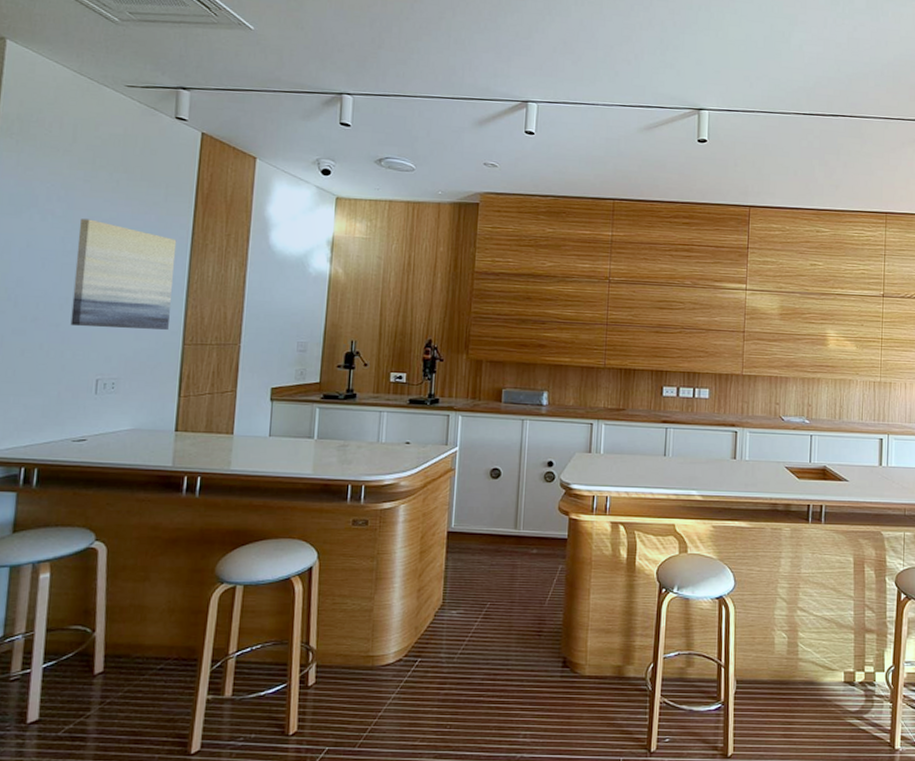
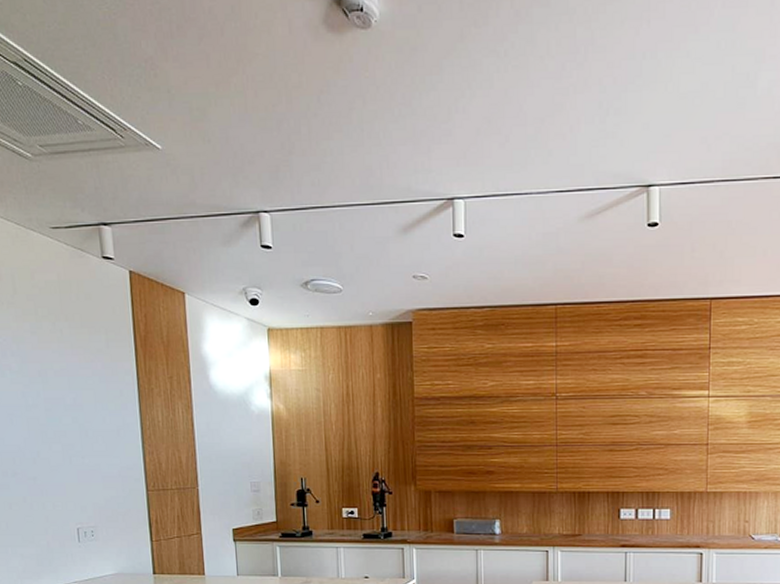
wall art: present [70,218,177,330] -> none [34,371,131,479]

